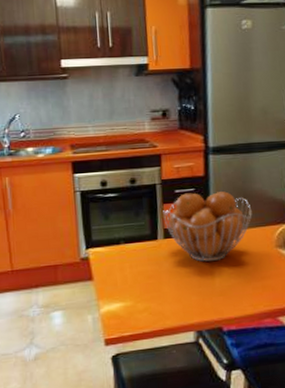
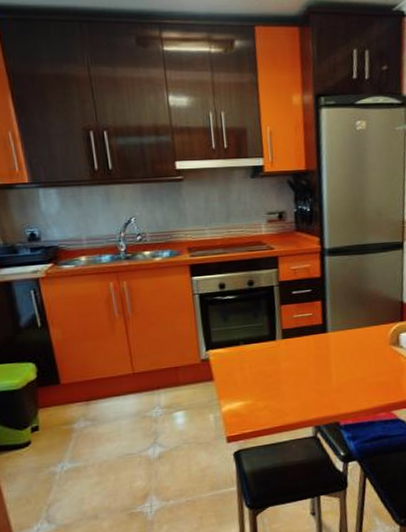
fruit basket: present [163,191,252,262] -> none [281,292,367,360]

